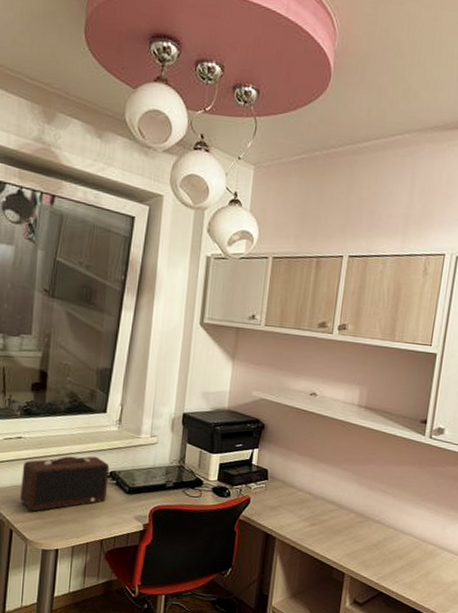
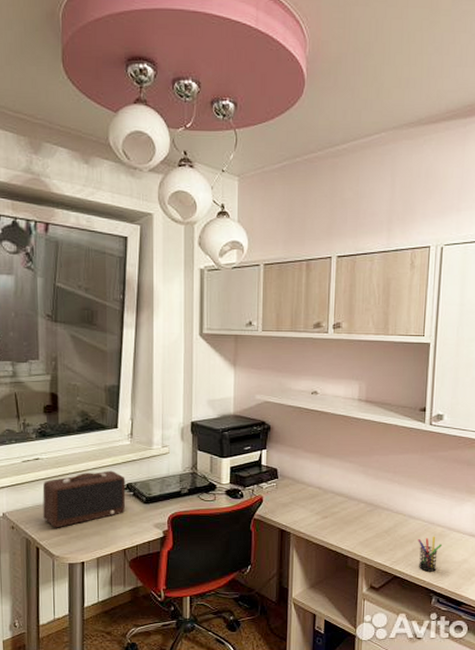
pen holder: none [406,554,433,591] -> present [418,536,443,572]

